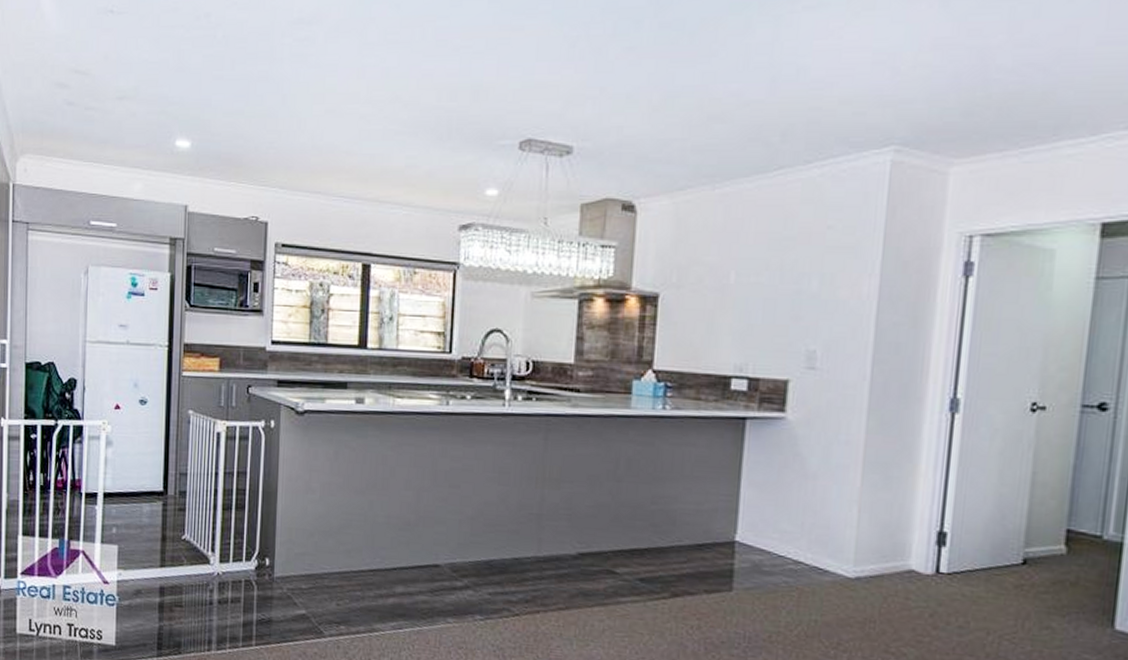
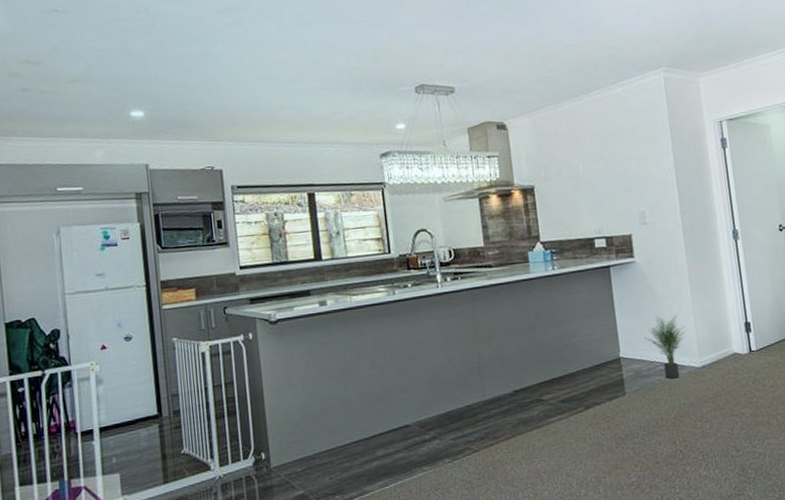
potted plant: none [776,496,842,586] -> present [644,312,686,379]

